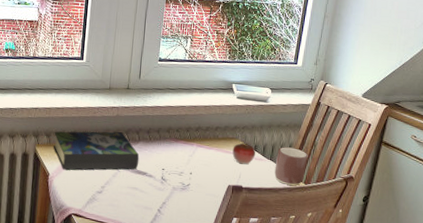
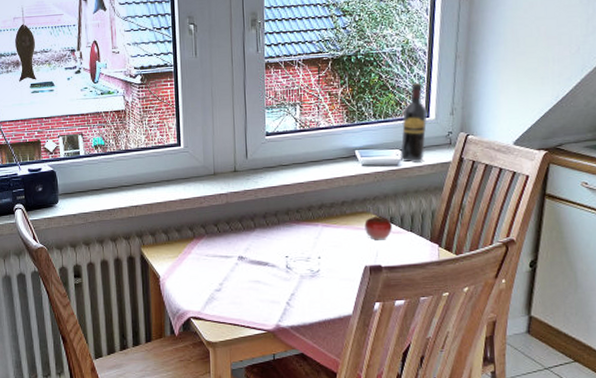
book: present [53,131,139,170] -> none [159,221,258,270]
wine bottle: none [270,33,296,101] -> present [401,82,427,163]
mug: present [274,147,308,186] -> none [417,214,456,259]

